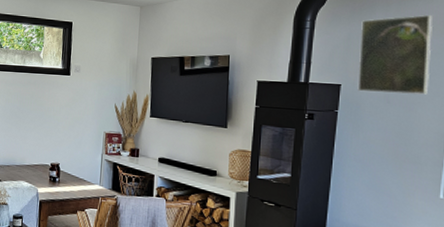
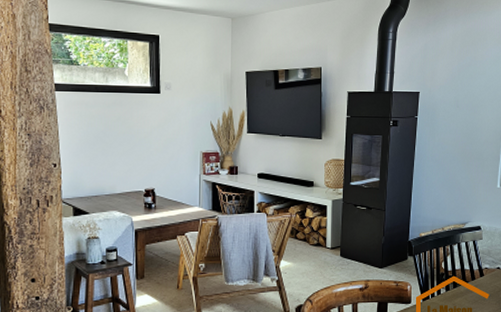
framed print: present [357,14,432,95] -> none [433,26,491,99]

